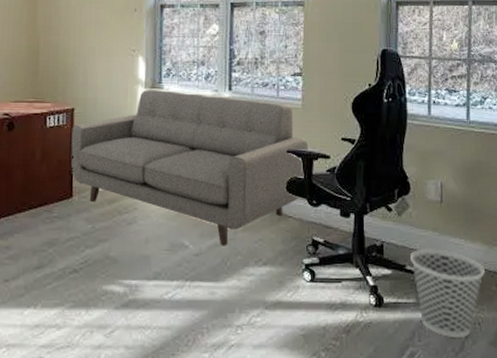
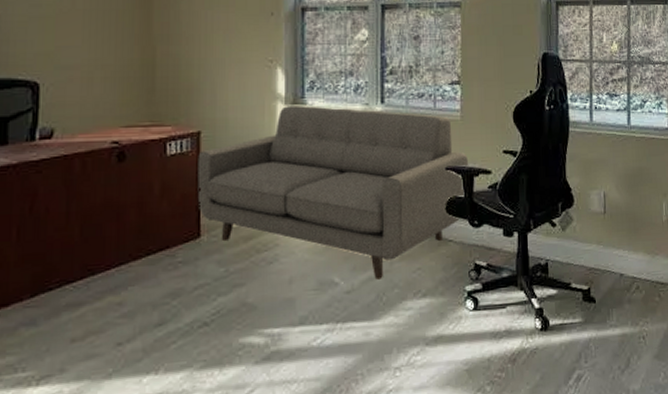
wastebasket: present [410,248,485,339] -> none [575,262,648,355]

